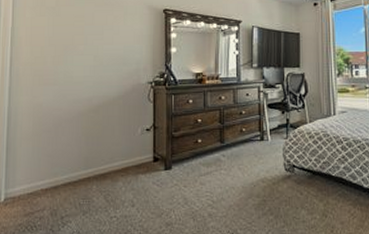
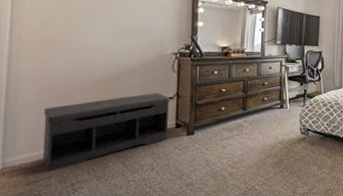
bench: none [37,124,147,204] -> present [42,93,170,172]

